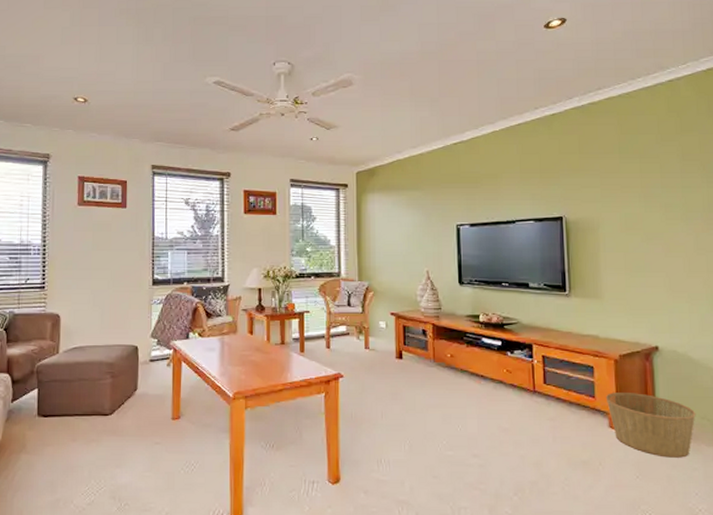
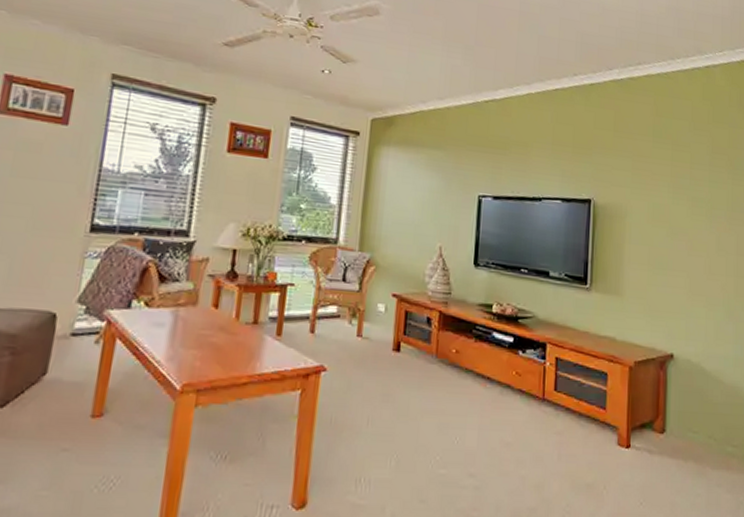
basket: present [605,393,696,458] -> none [616,404,704,482]

